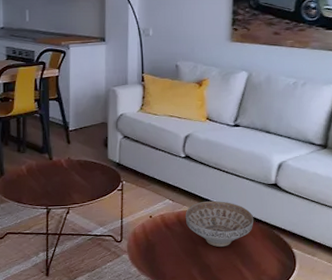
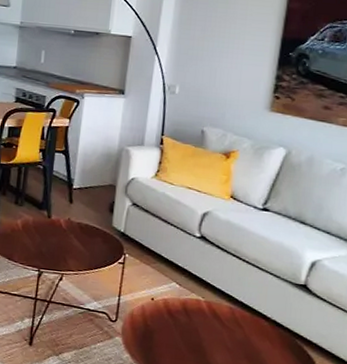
decorative bowl: present [185,200,254,247] -> none [192,291,274,349]

